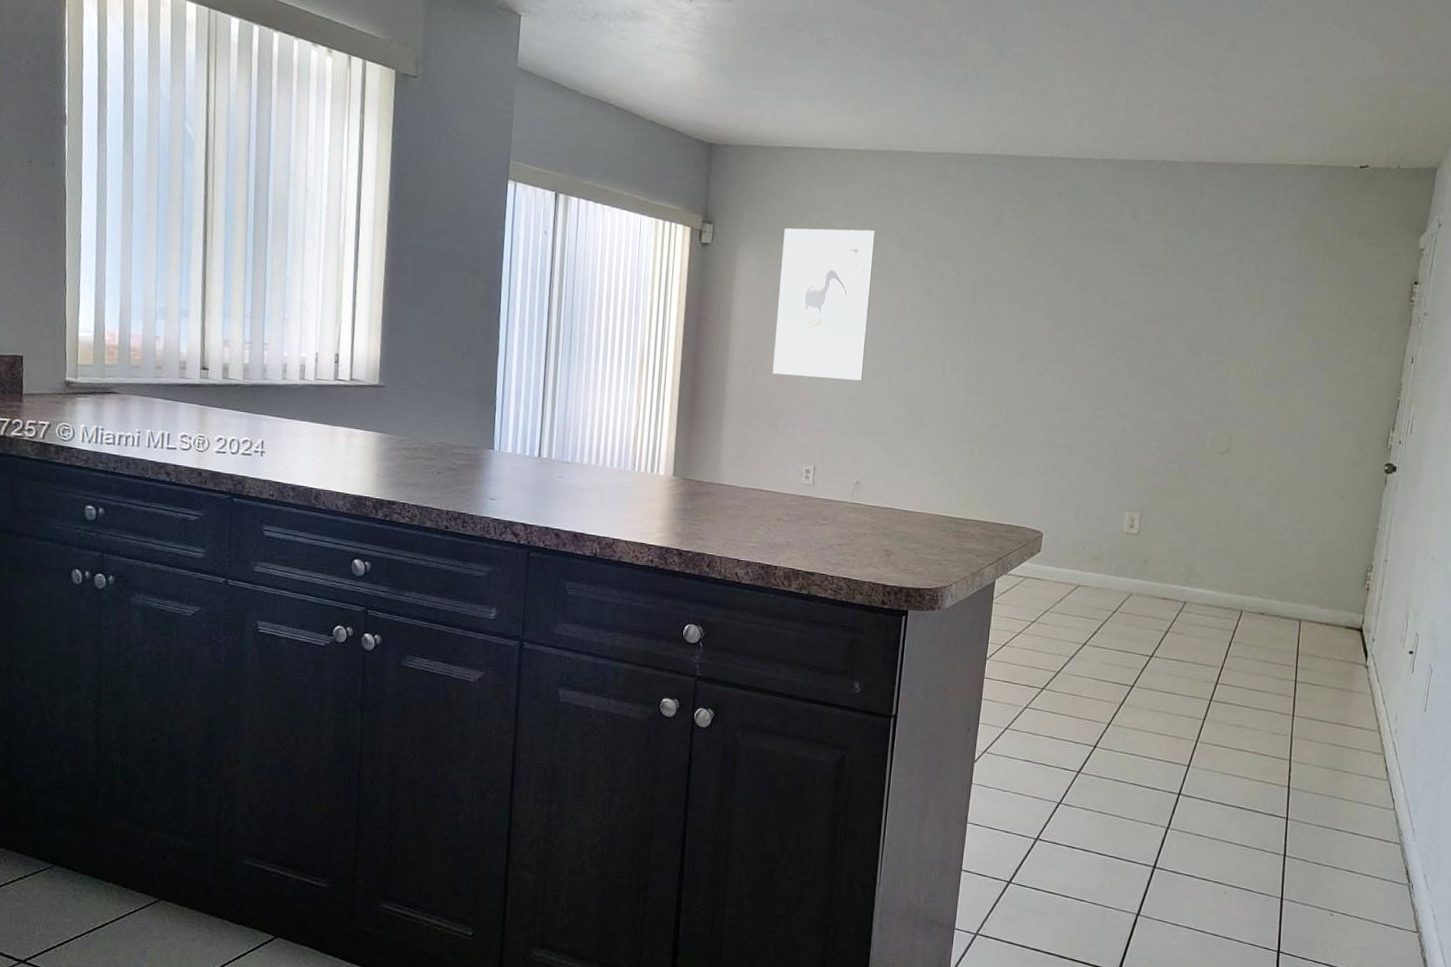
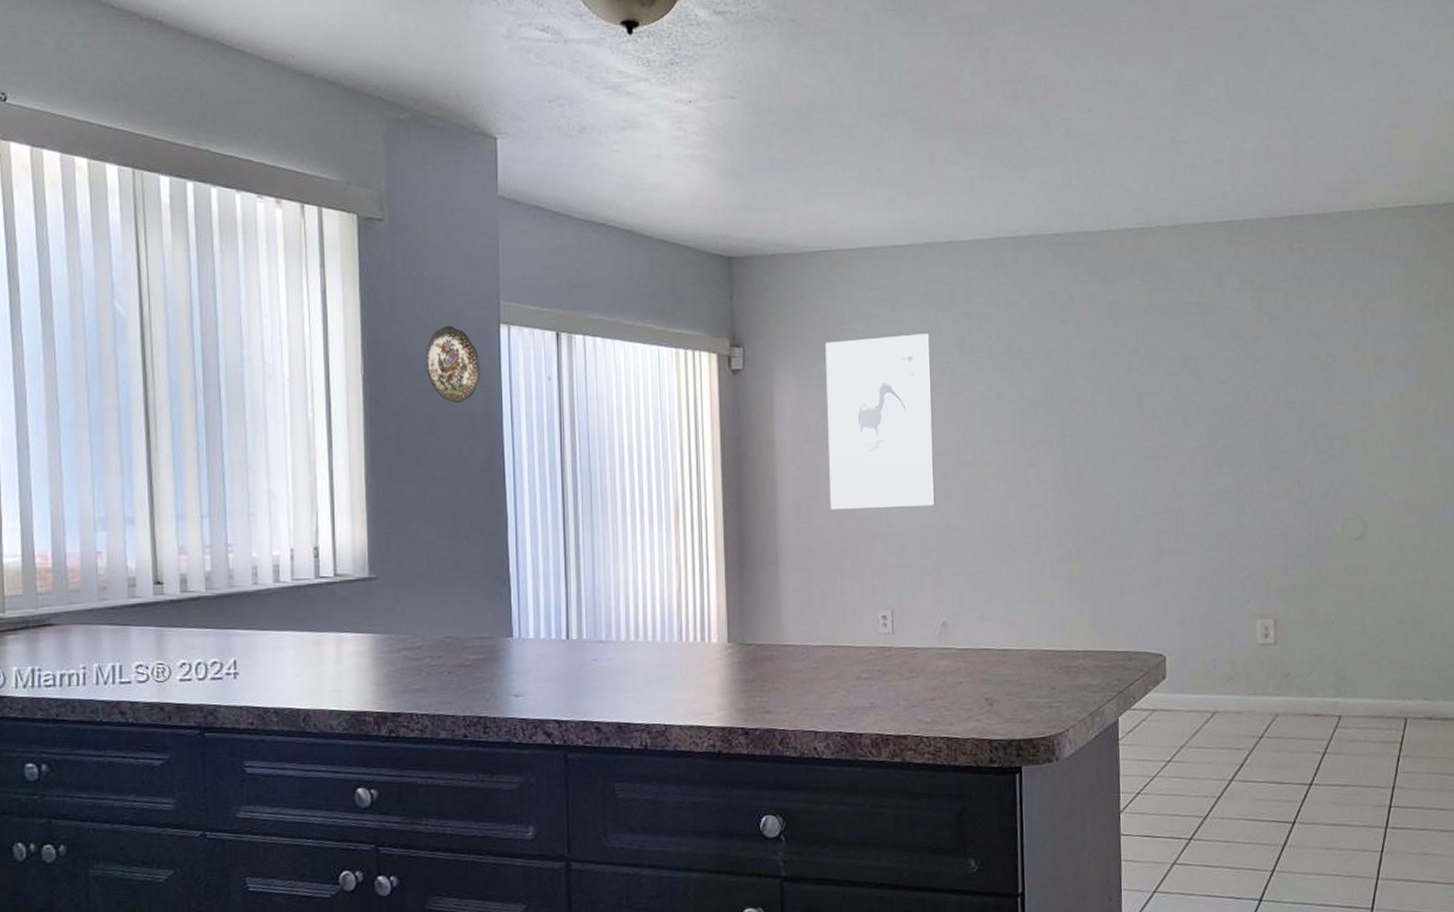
decorative plate: none [442,176,488,245] -> present [425,326,481,404]

